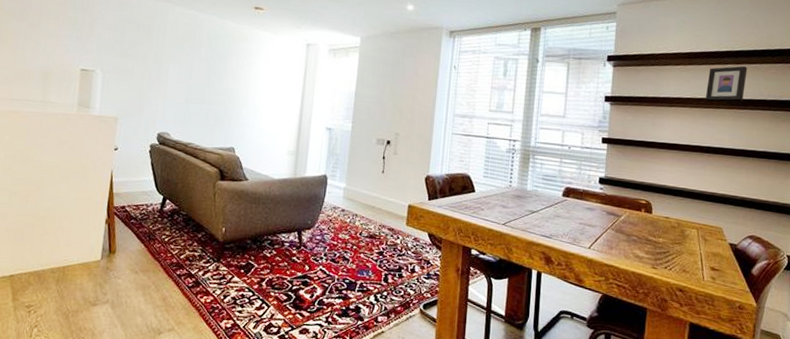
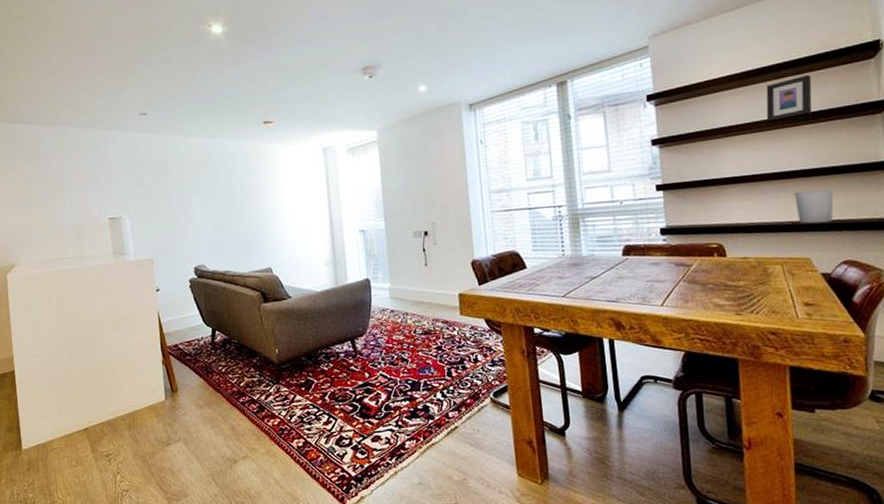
candle holder: none [717,167,751,199] -> present [794,189,834,224]

